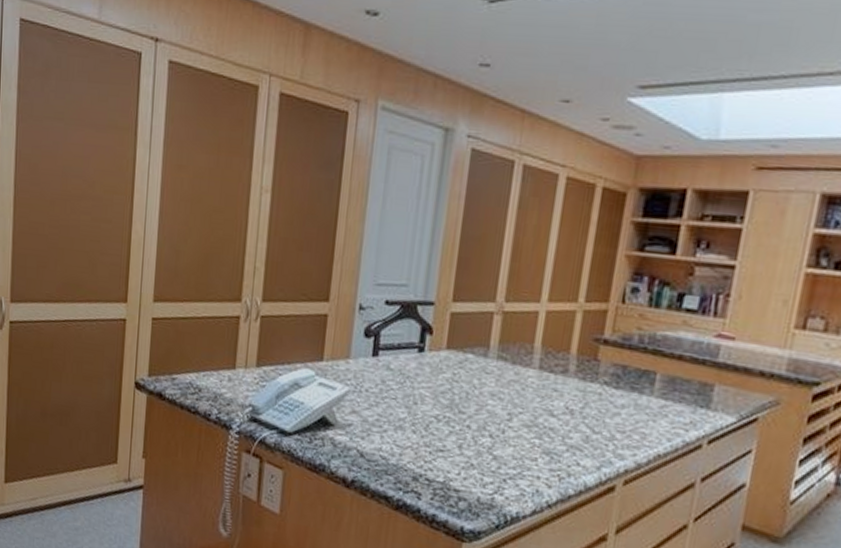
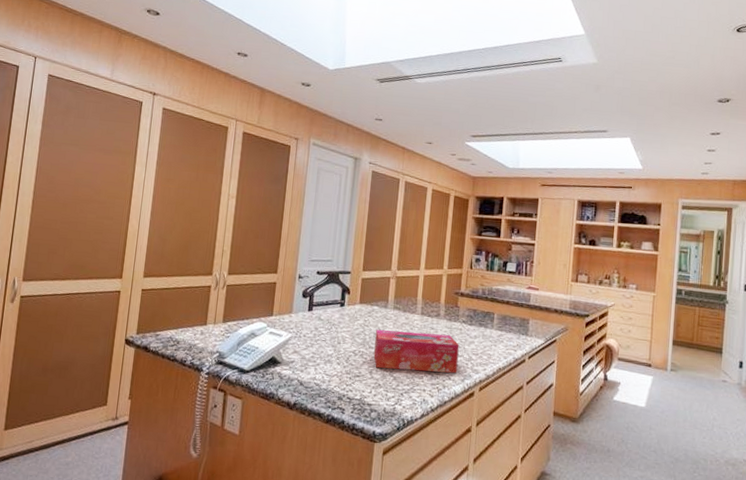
tissue box: none [464,387,597,458] -> present [373,330,460,374]

